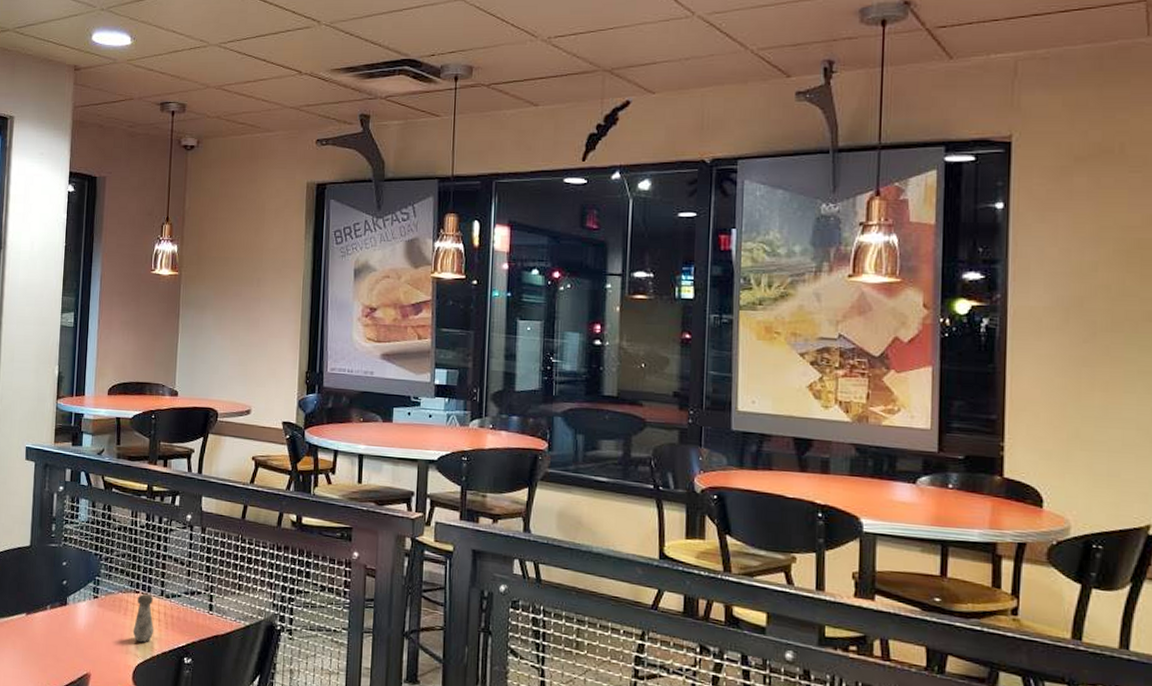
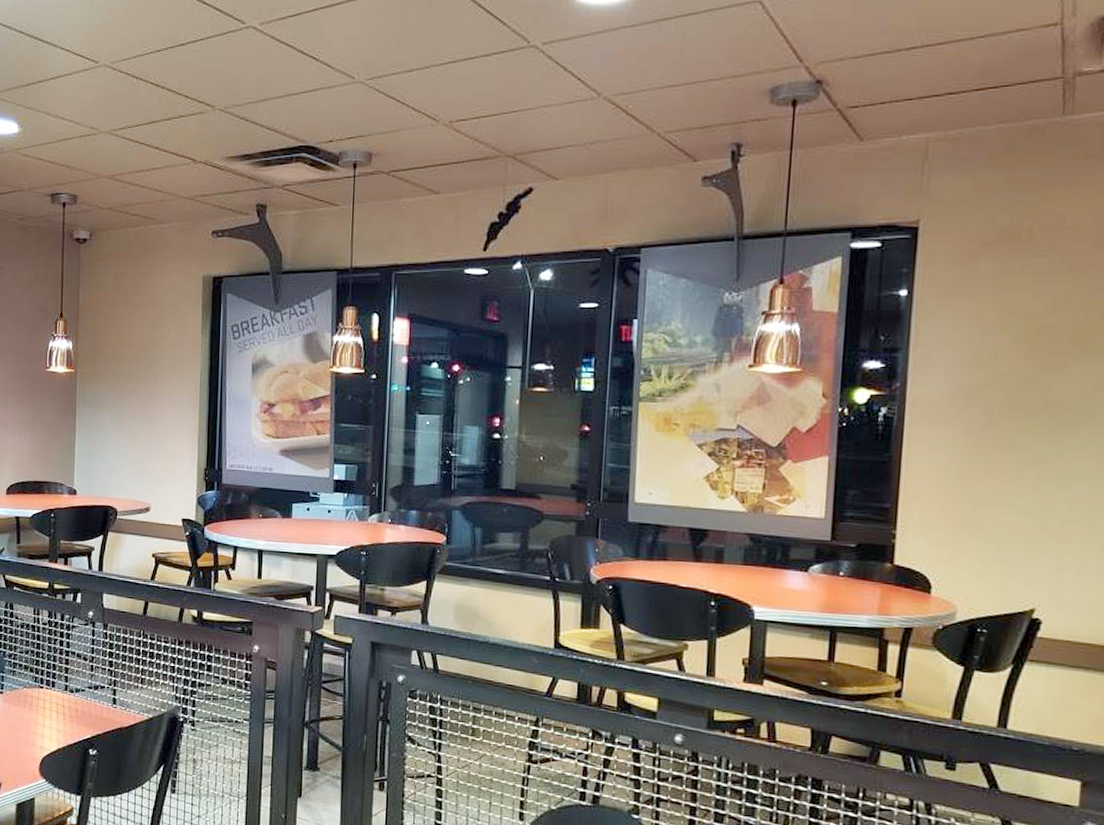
salt shaker: present [132,593,154,643] -> none [38,688,59,736]

